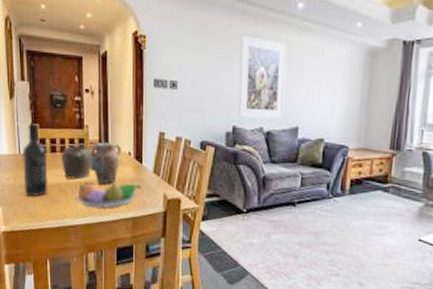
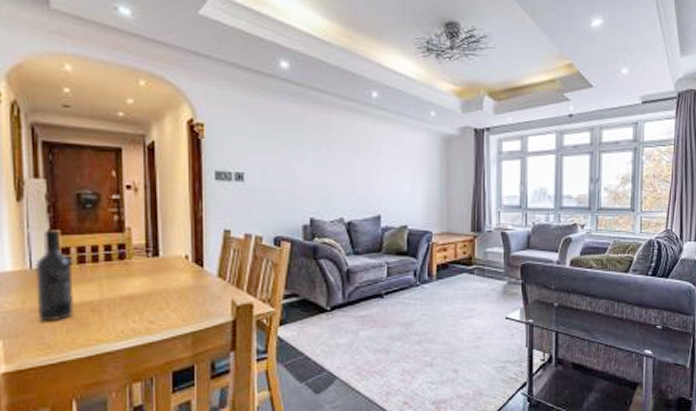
jar set: present [61,142,121,184] -> none [93,246,176,295]
fruit bowl: present [76,182,142,209] -> none [114,291,204,326]
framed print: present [239,35,287,119] -> none [315,123,364,209]

